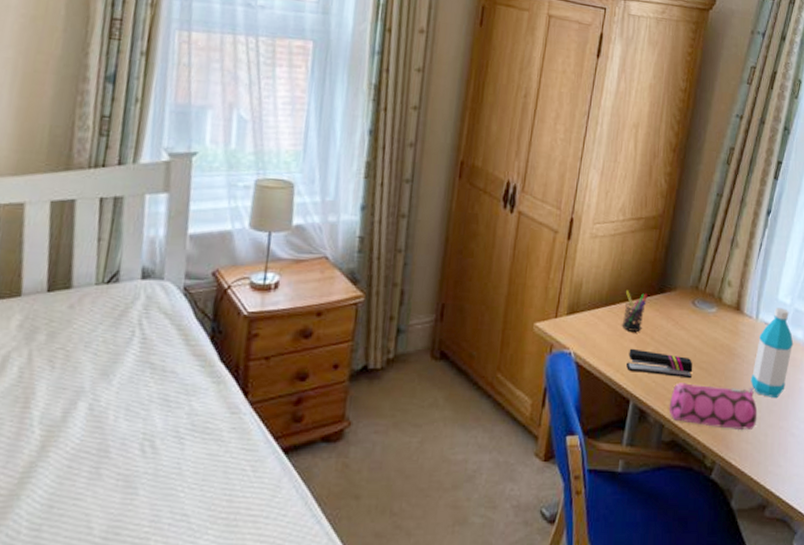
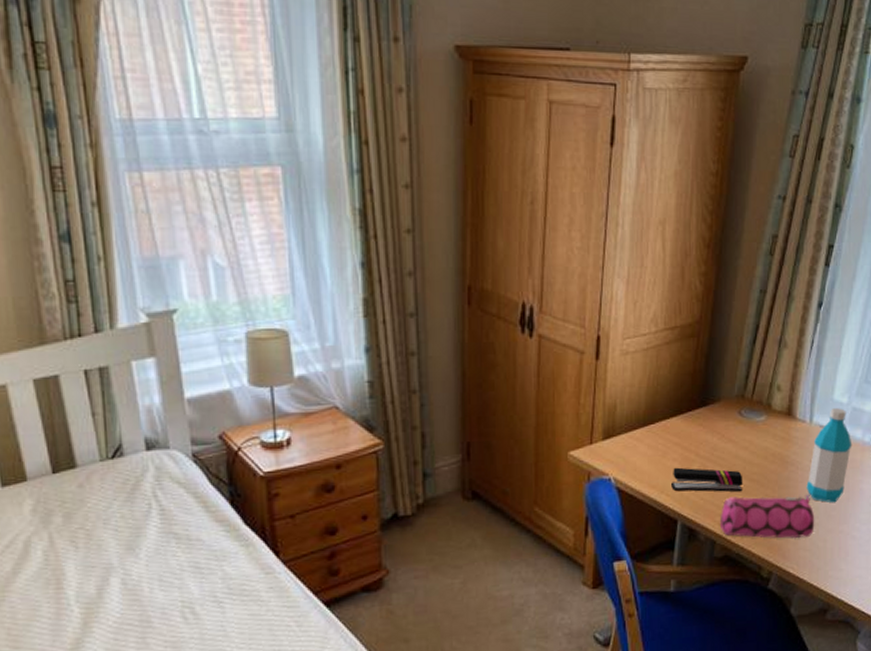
pen holder: present [622,289,648,332] -> none [663,406,689,450]

